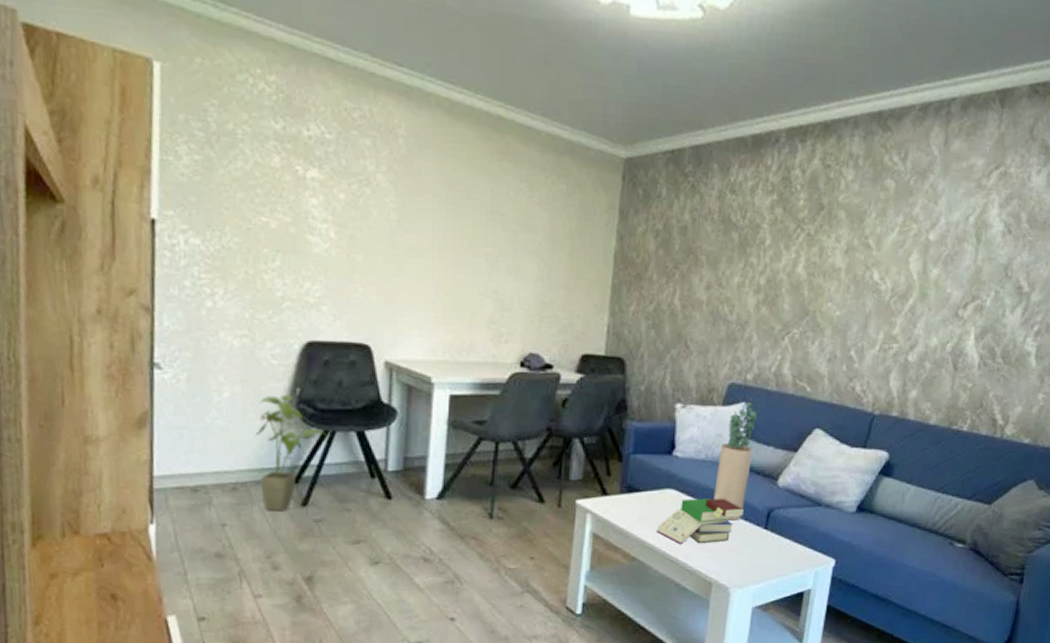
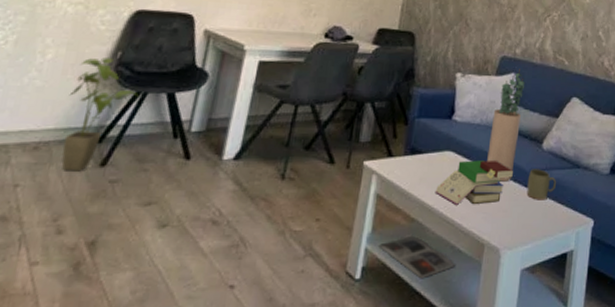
magazine: none [597,574,681,615] -> present [377,236,455,279]
mug: none [759,507,794,540] -> present [526,169,557,200]

